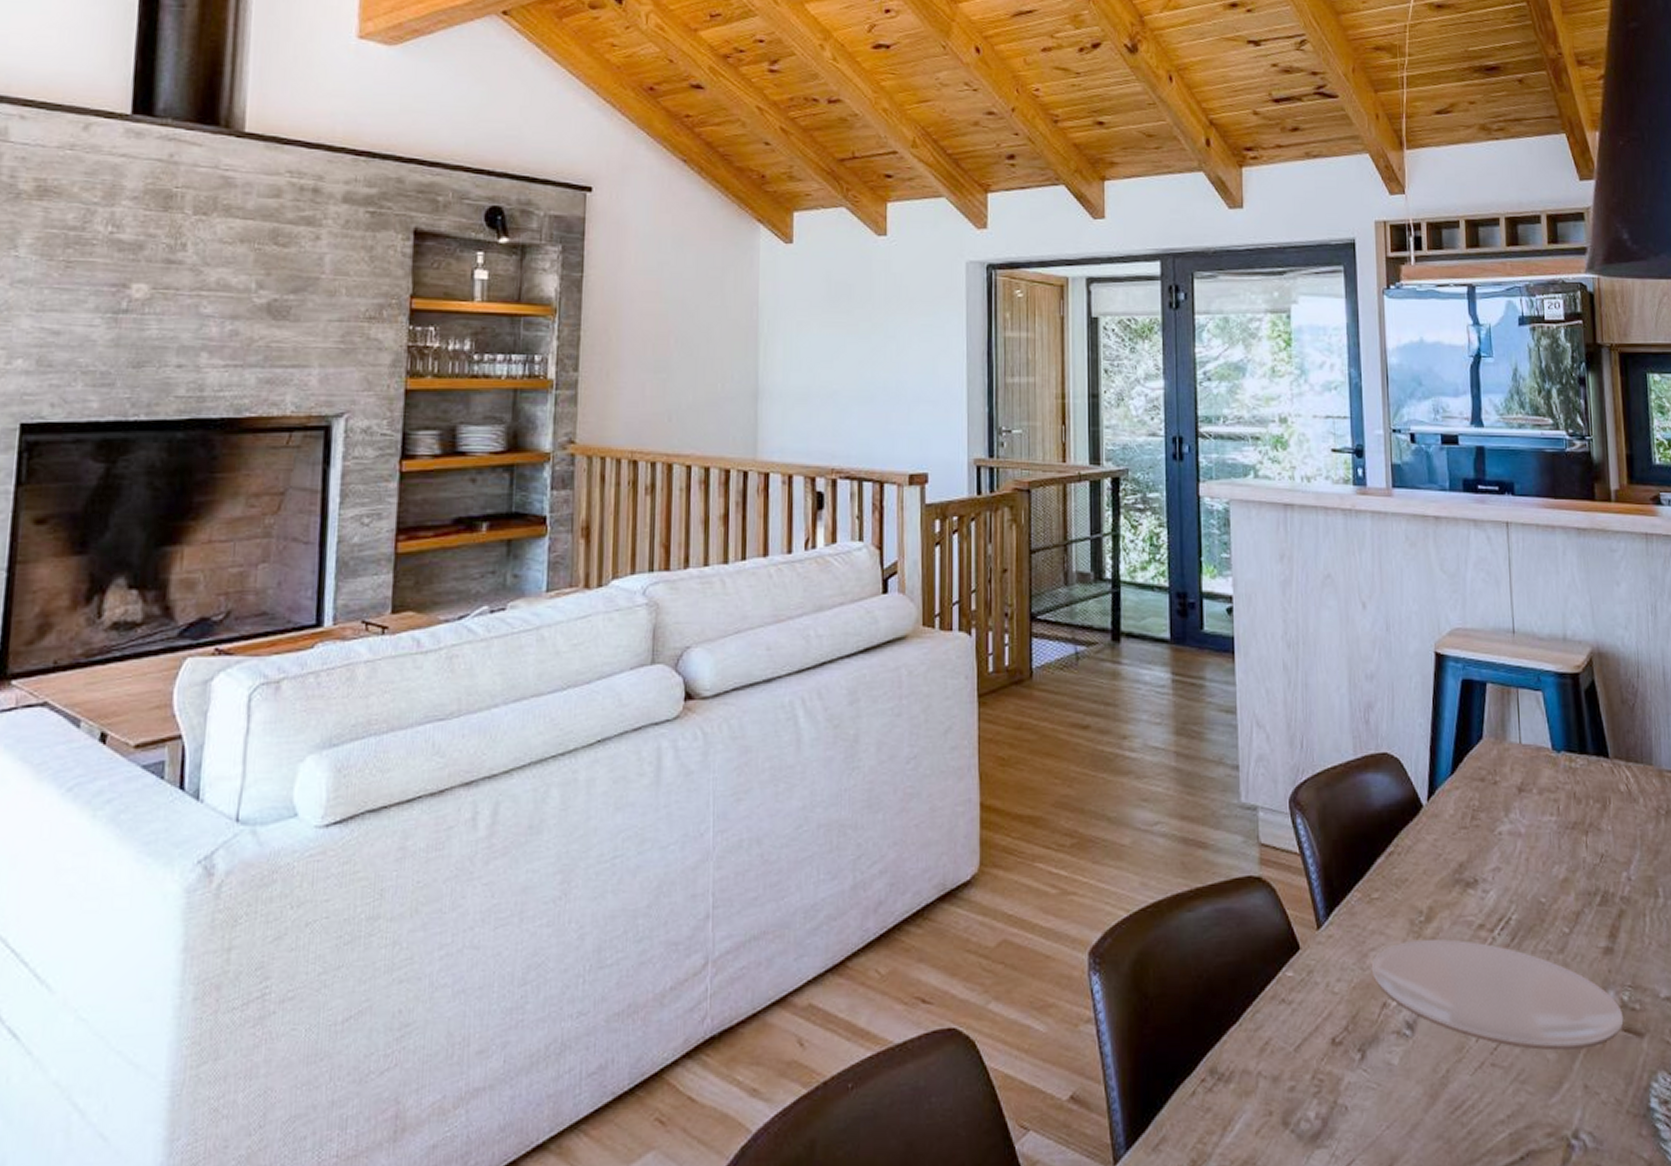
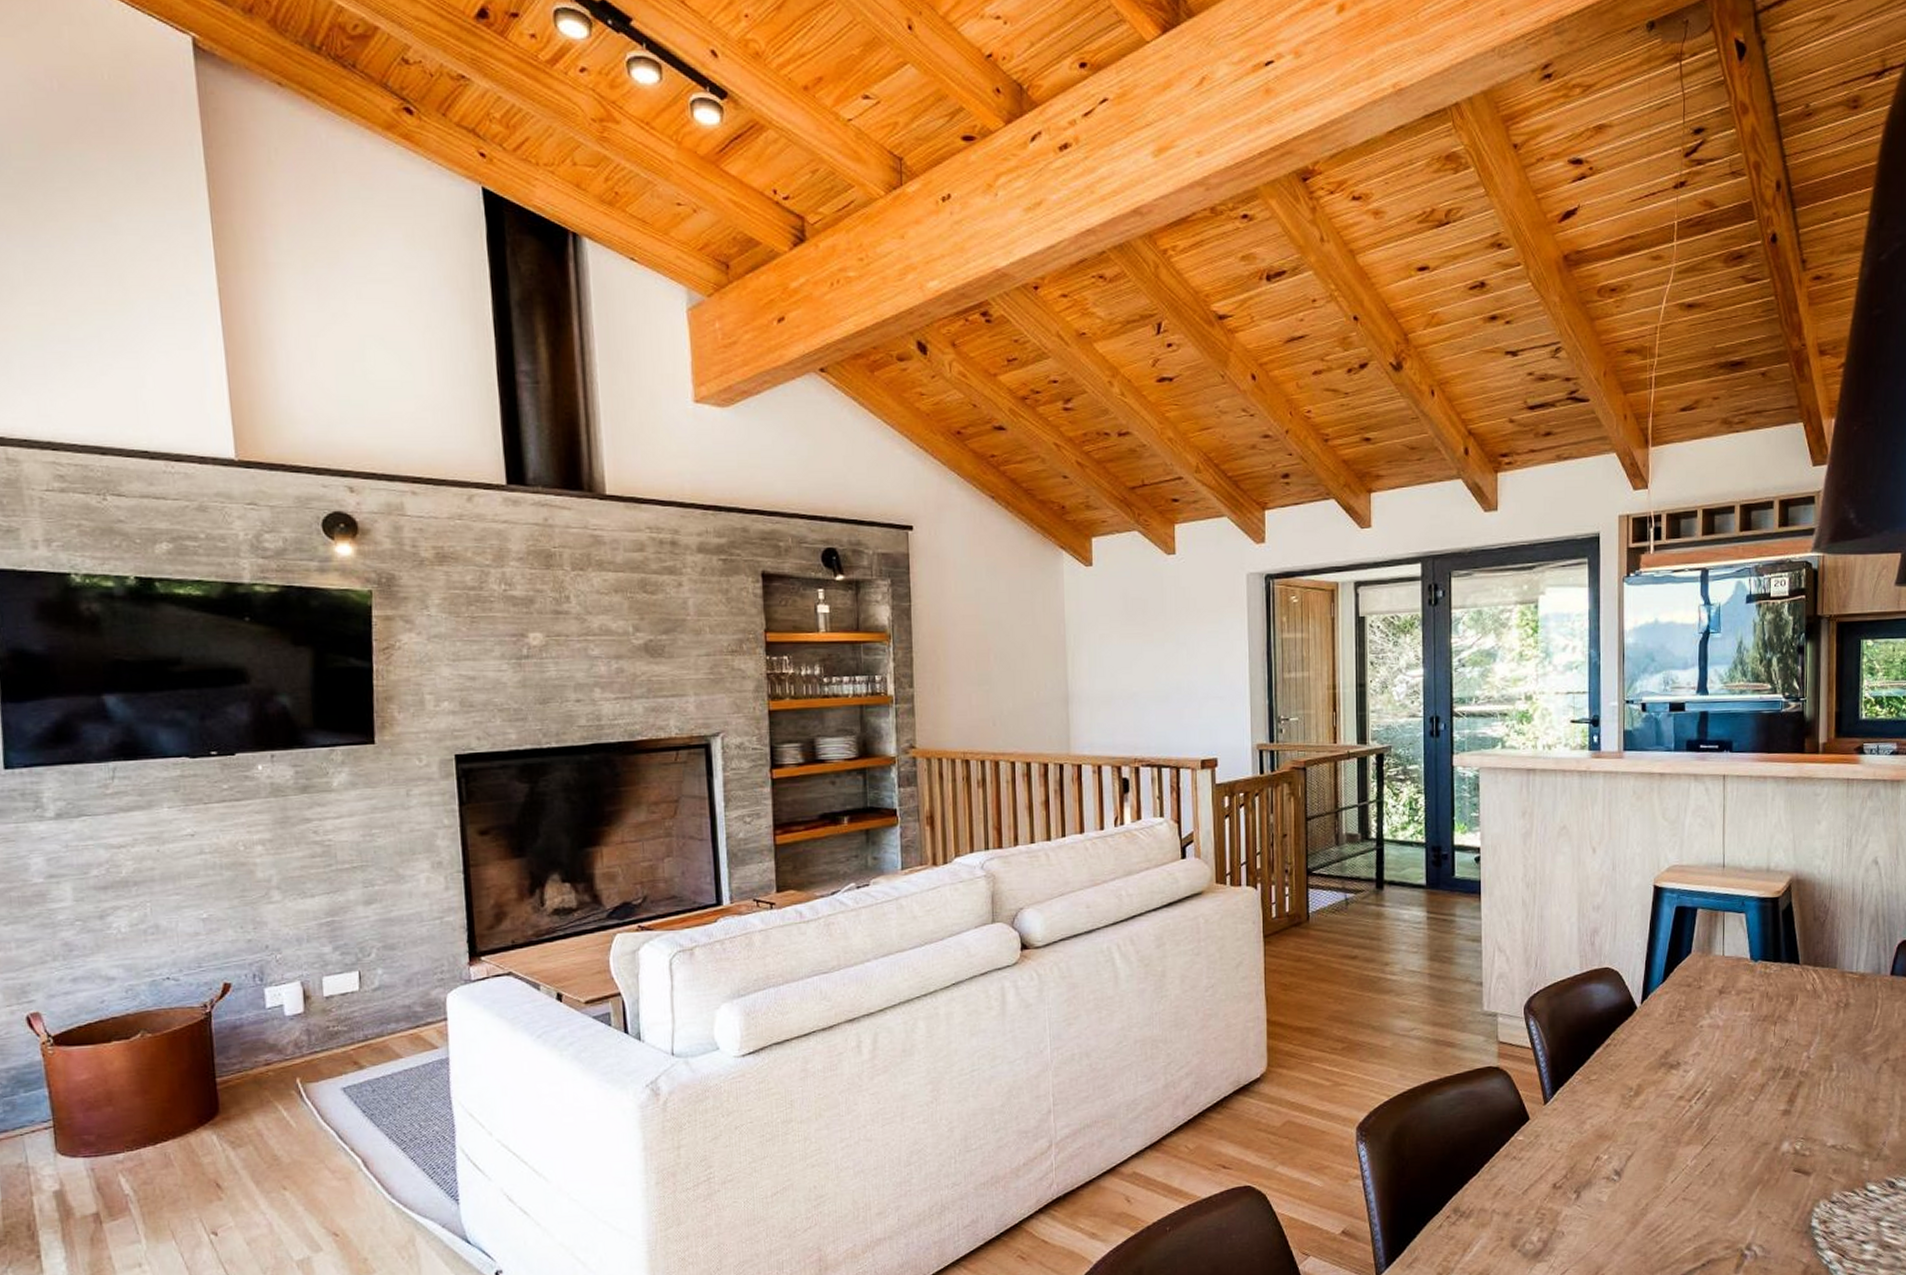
plate: present [1371,938,1624,1051] -> none [1587,1108,1795,1188]

